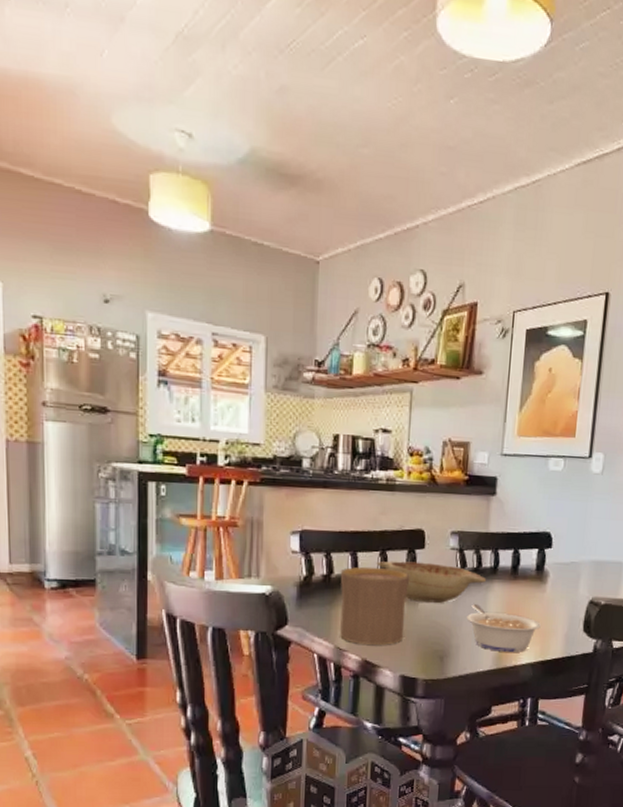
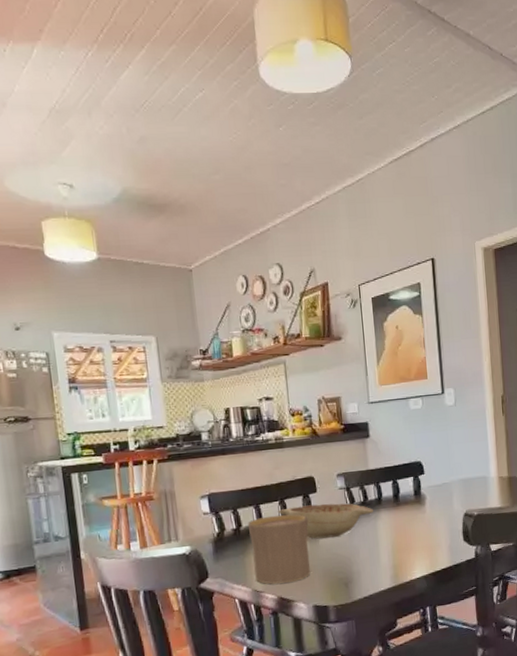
legume: present [466,604,542,652] -> none [362,532,428,571]

